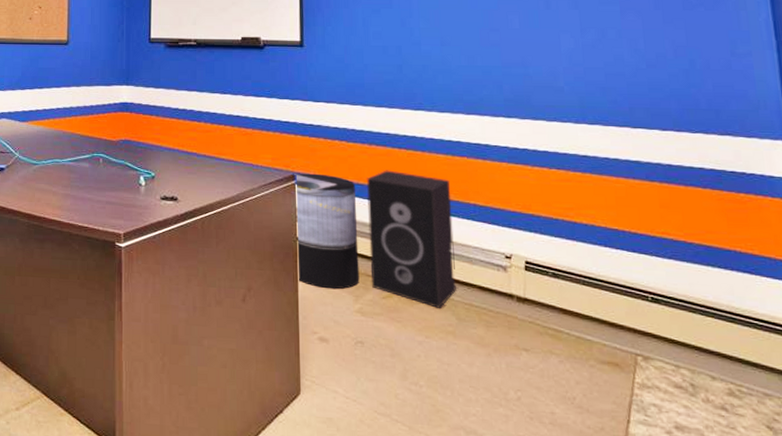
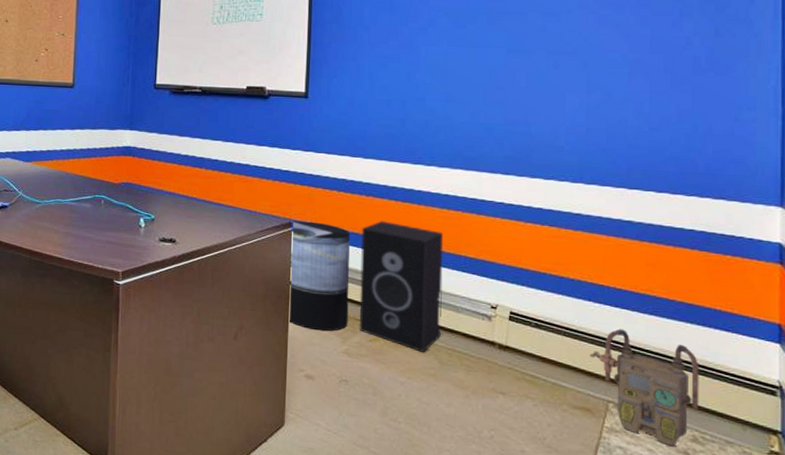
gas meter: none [612,275,731,402] -> present [590,328,699,447]

